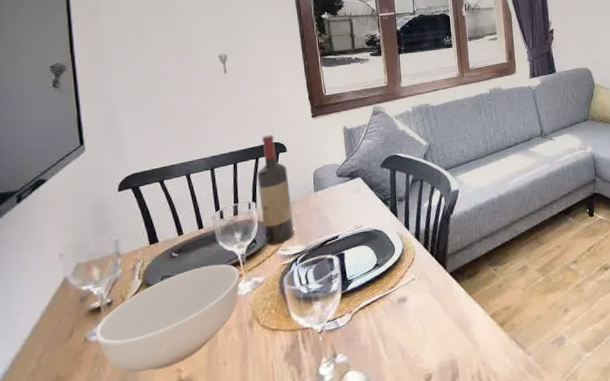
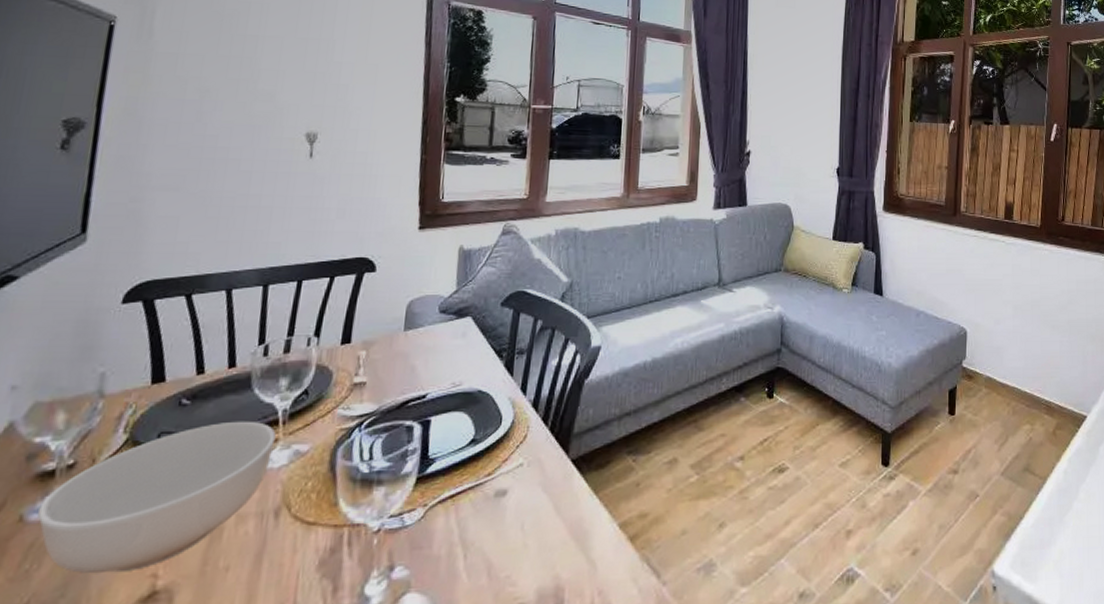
wine bottle: present [256,134,294,246] -> none [321,246,372,400]

